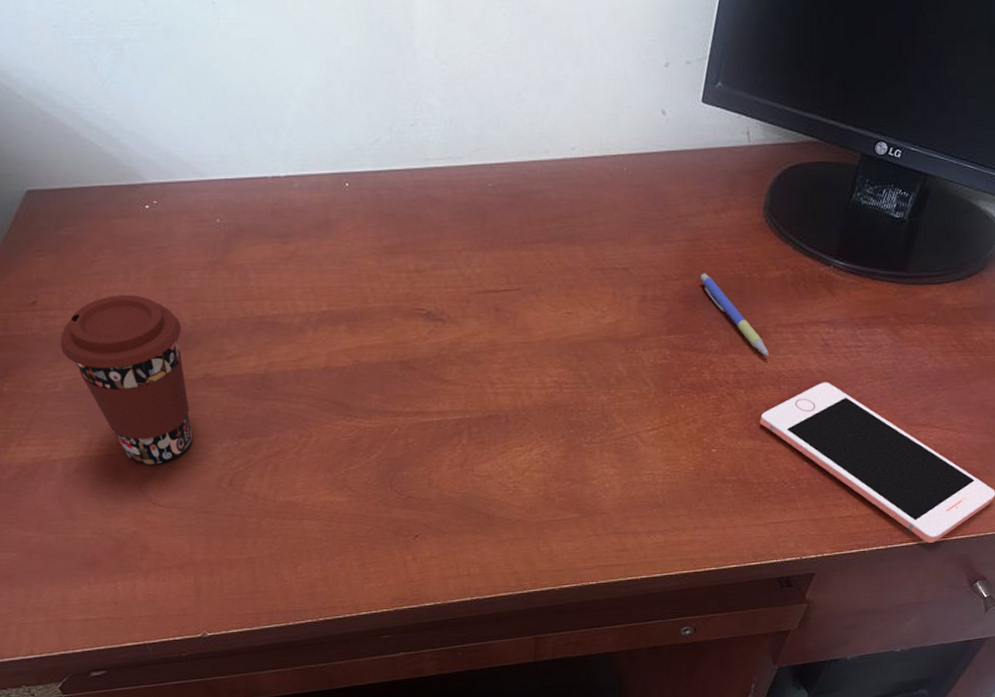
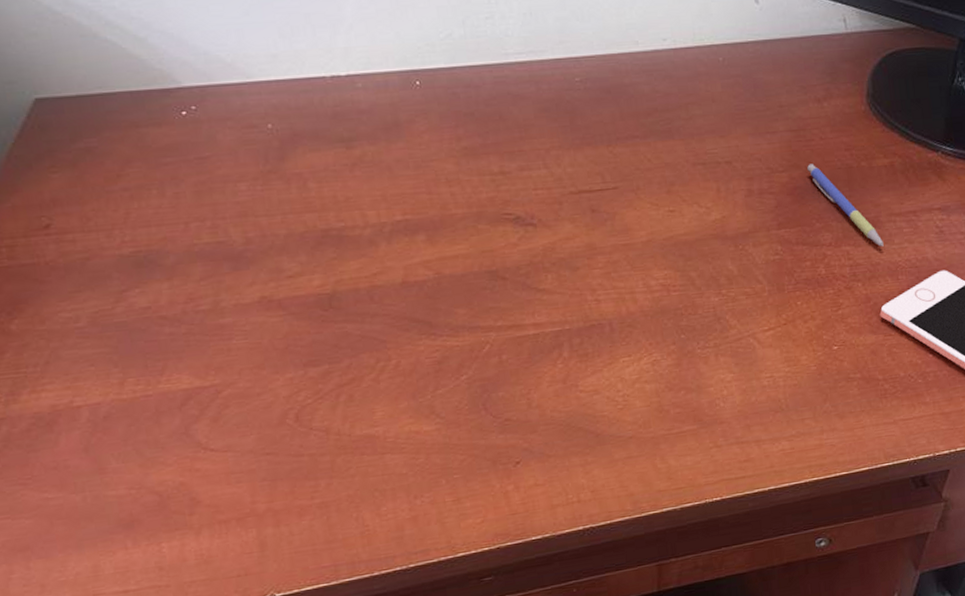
coffee cup: present [60,294,193,465] -> none [81,211,249,405]

